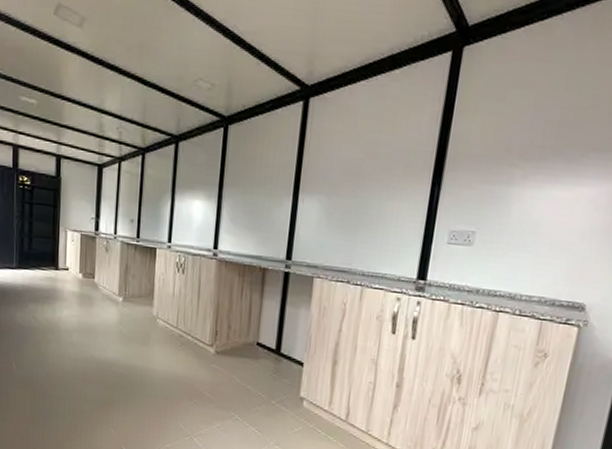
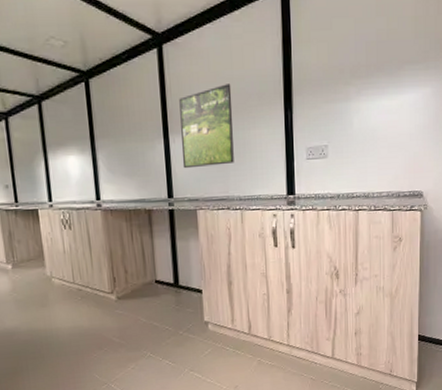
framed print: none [307,147,376,235] -> present [179,84,234,169]

